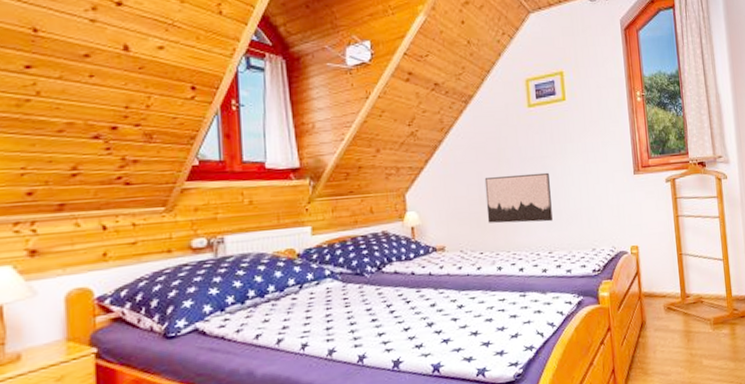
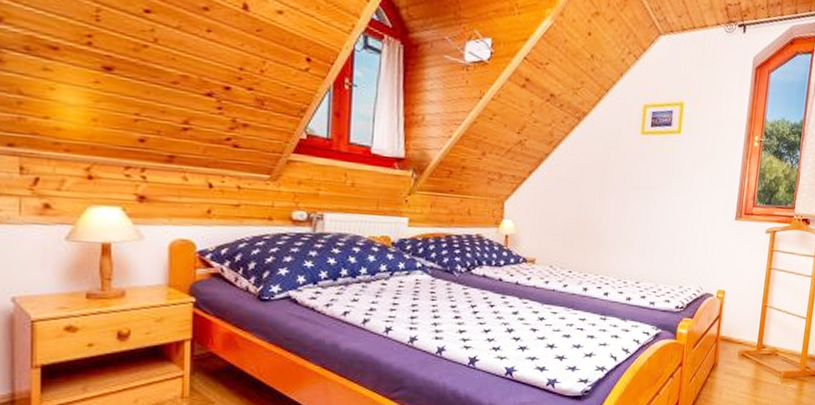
wall art: present [484,172,553,224] -> none [581,199,650,253]

